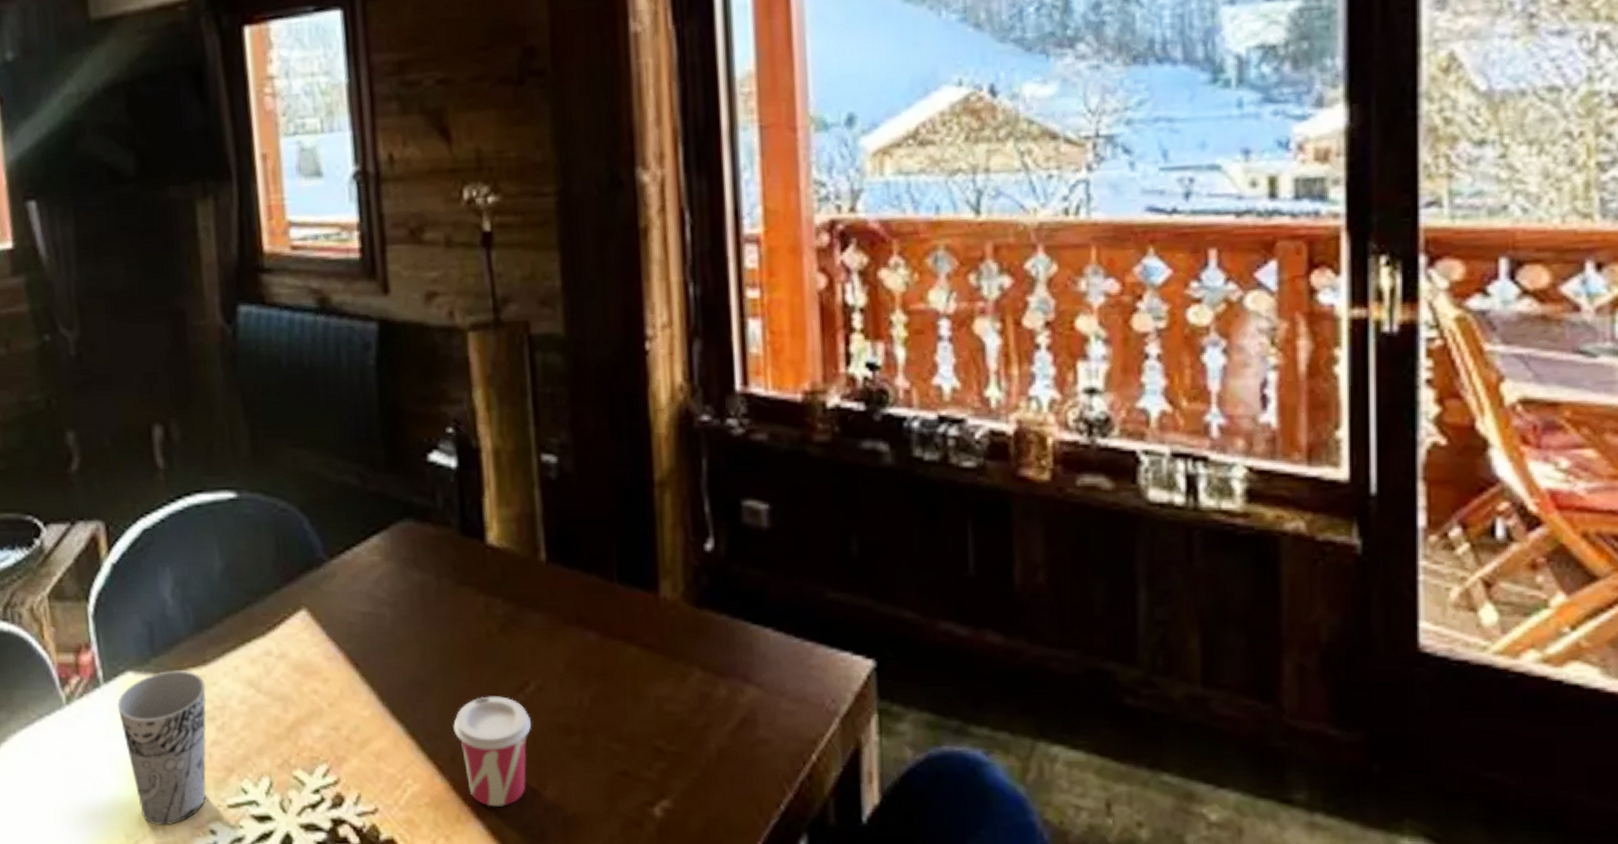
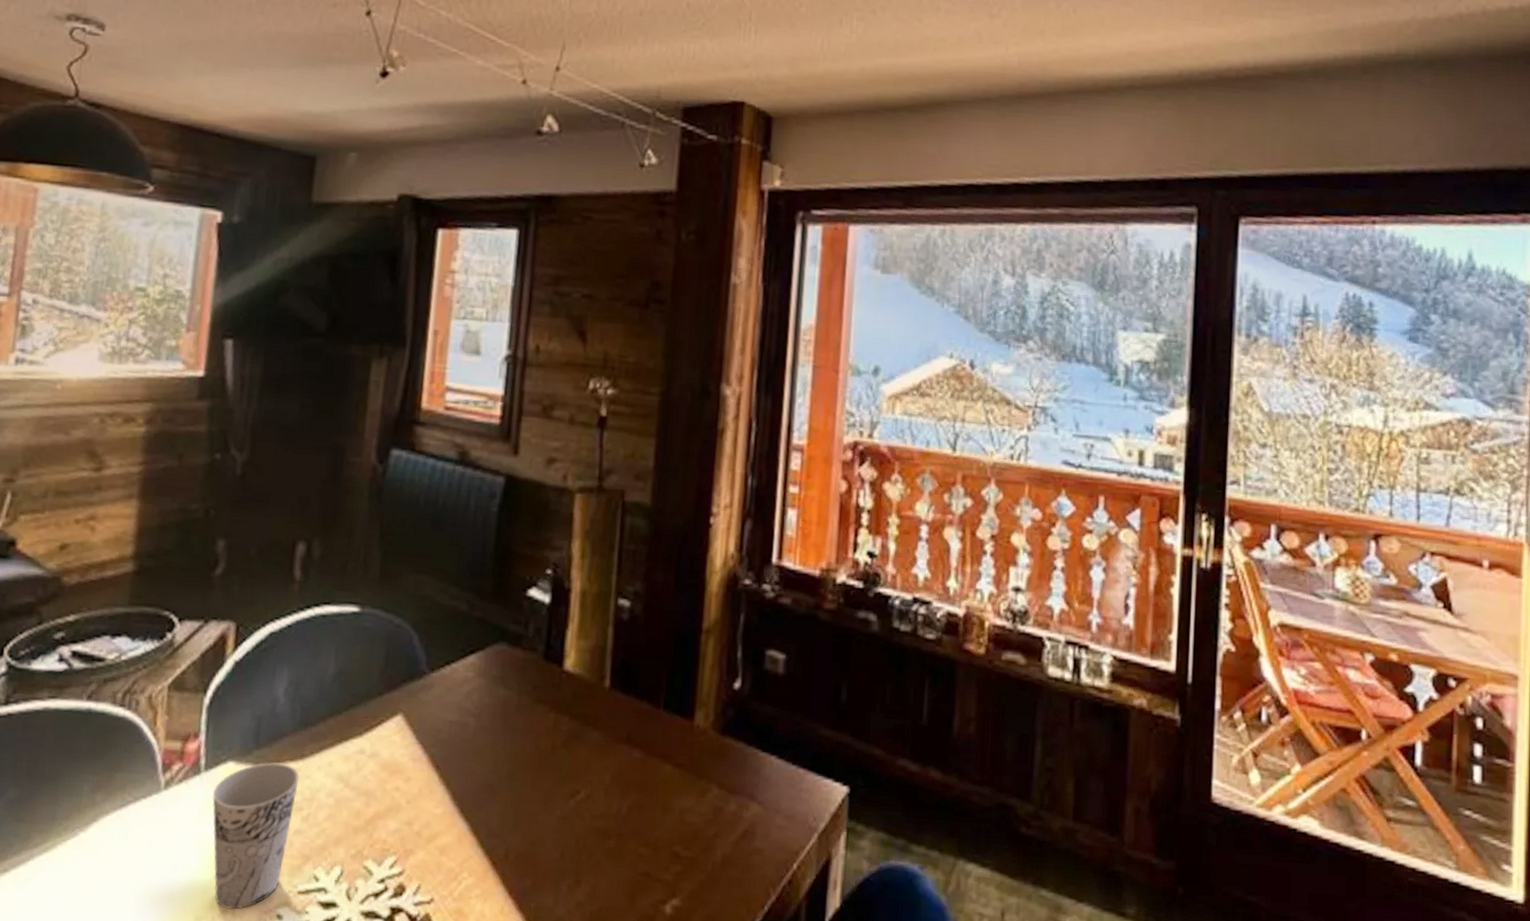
cup: present [453,696,531,807] -> none [511,801,577,901]

